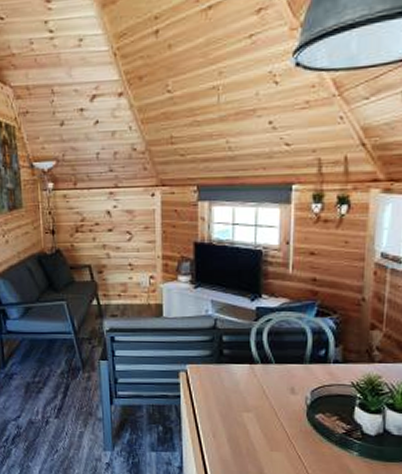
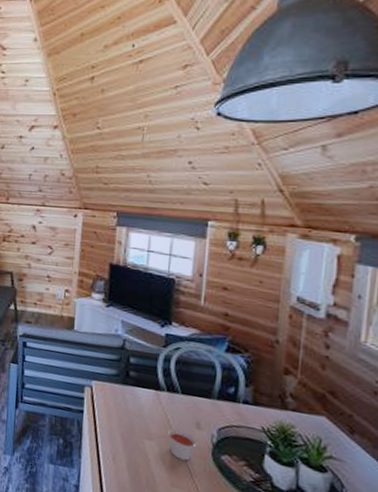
candle: none [264,397,292,425] -> present [168,428,197,461]

